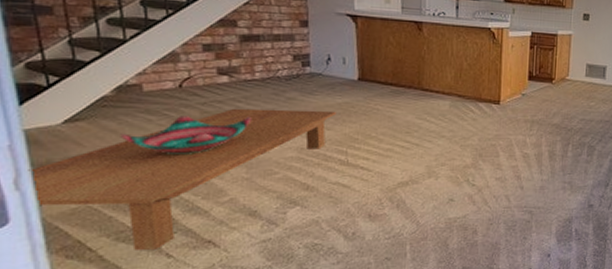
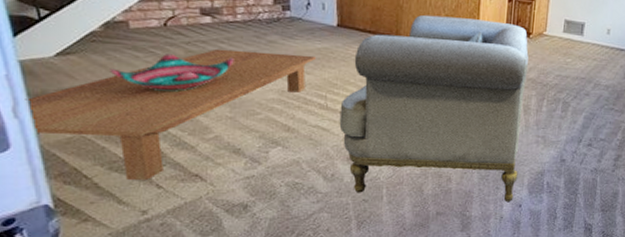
armchair: none [360,65,552,252] -> present [339,14,529,201]

